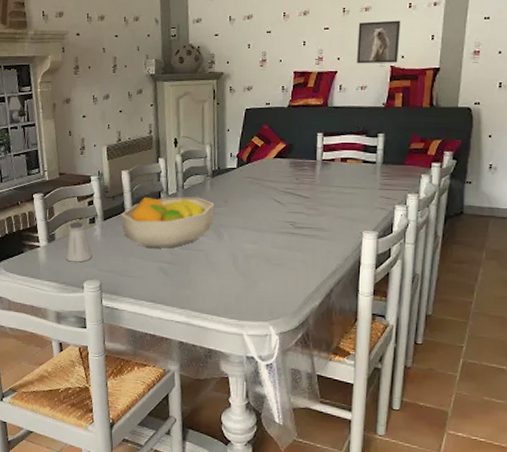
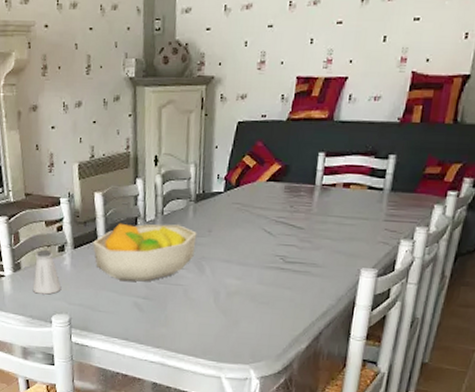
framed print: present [357,20,401,64] -> none [372,13,430,69]

